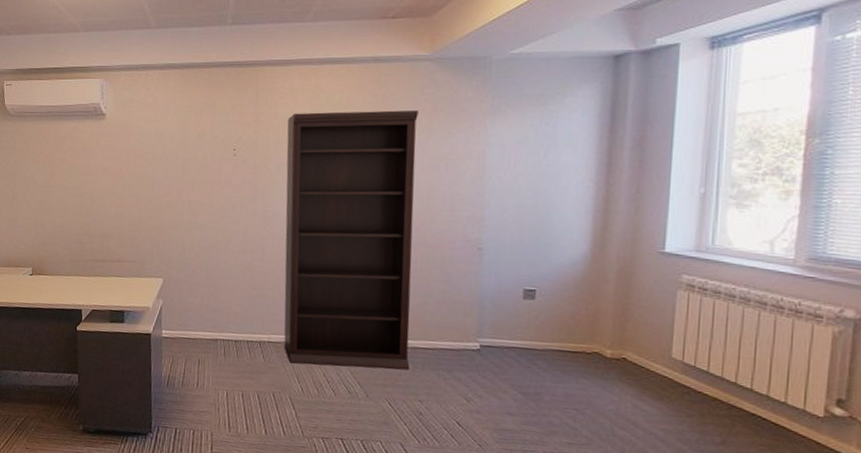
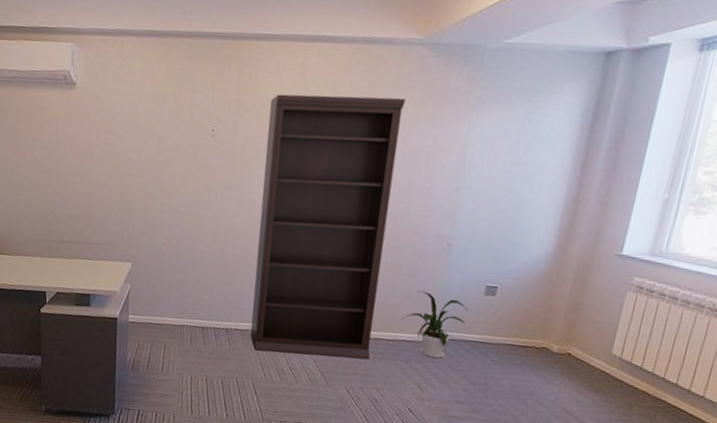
house plant: none [437,297,508,368] -> present [400,291,468,359]

